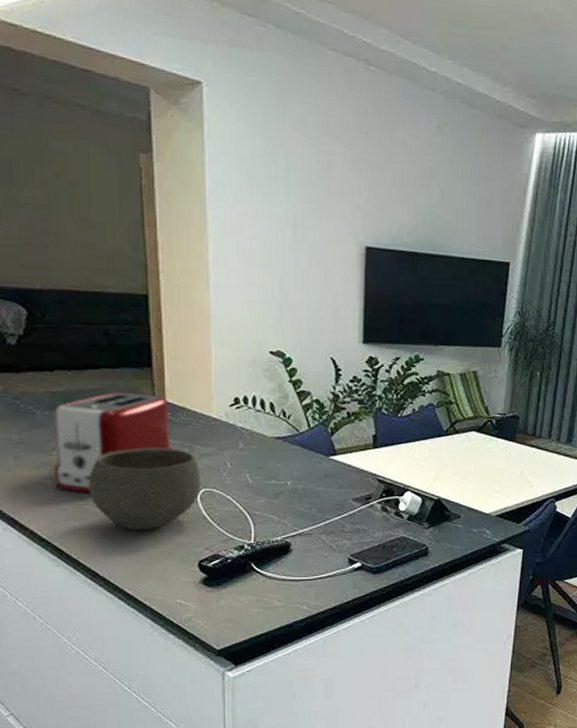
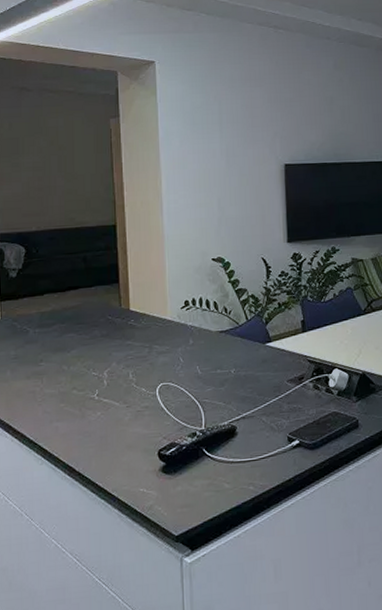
toaster: present [52,391,173,493] -> none [40,304,136,397]
bowl: present [87,447,201,529] -> none [68,349,159,426]

